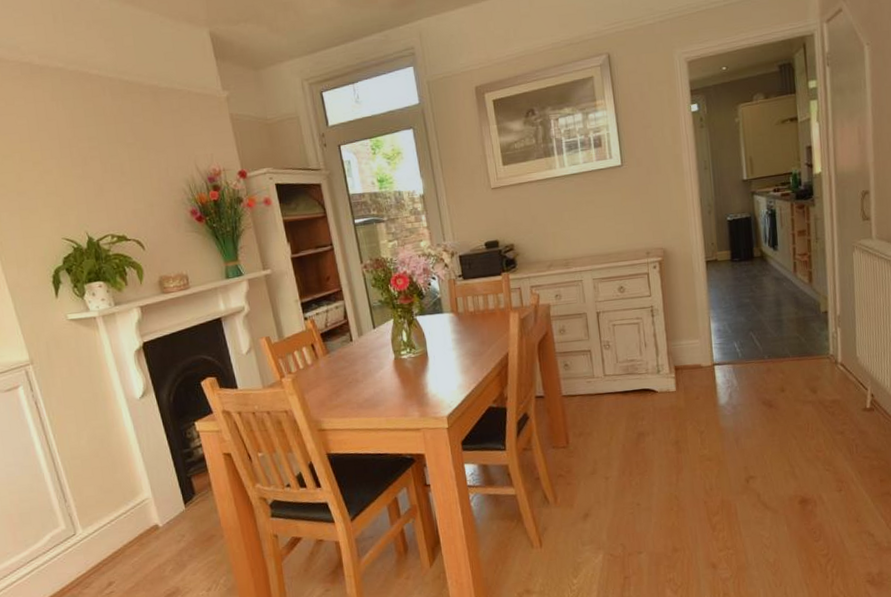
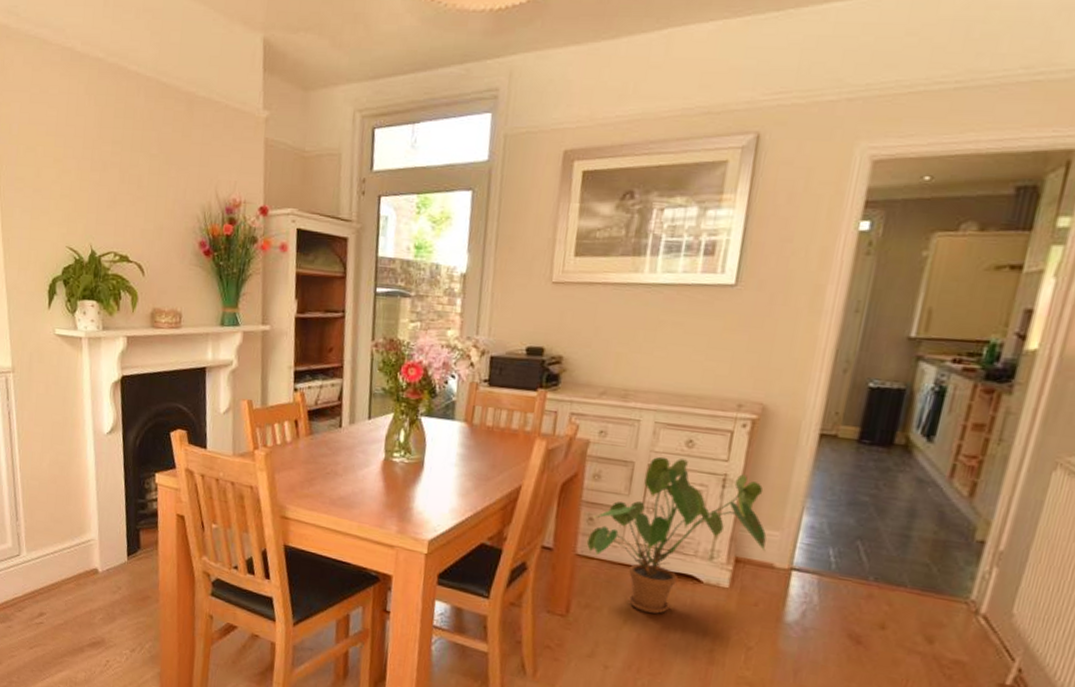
house plant: none [567,302,693,427] -> present [586,456,767,614]

